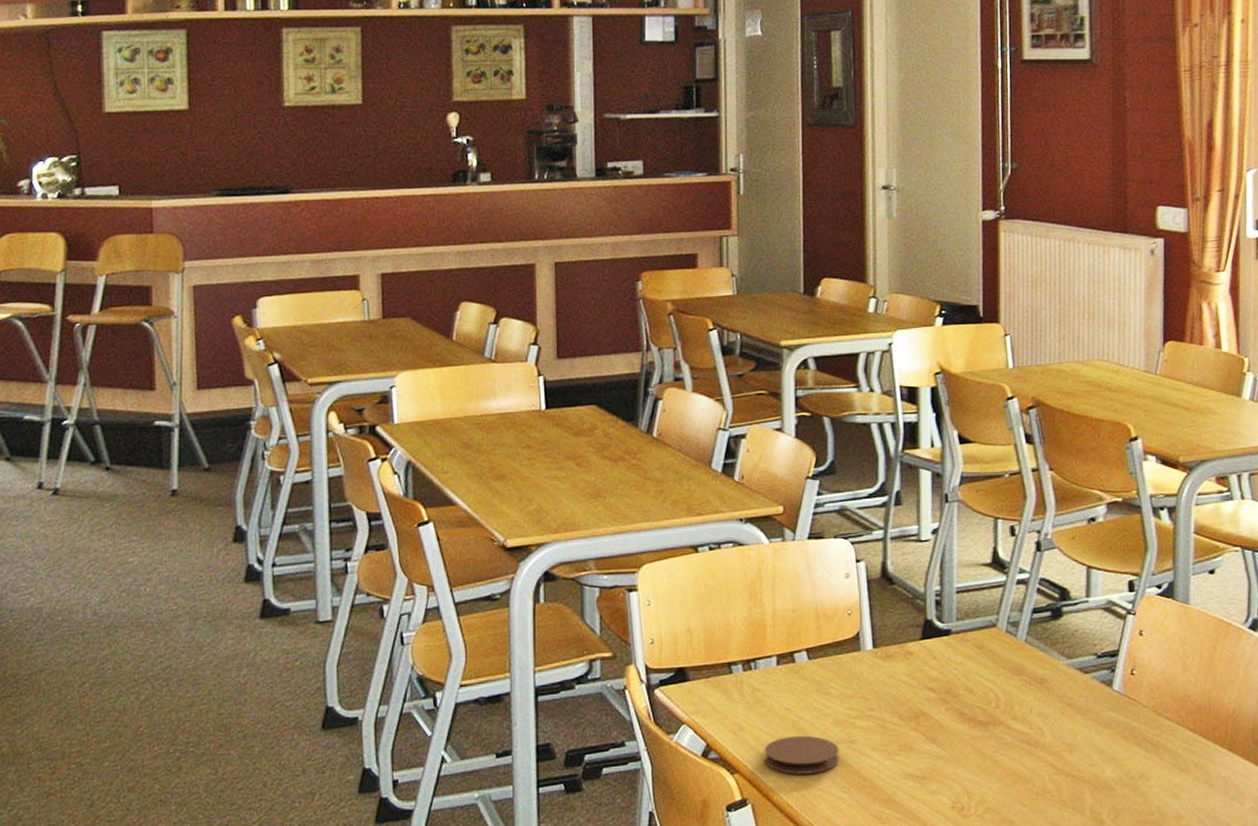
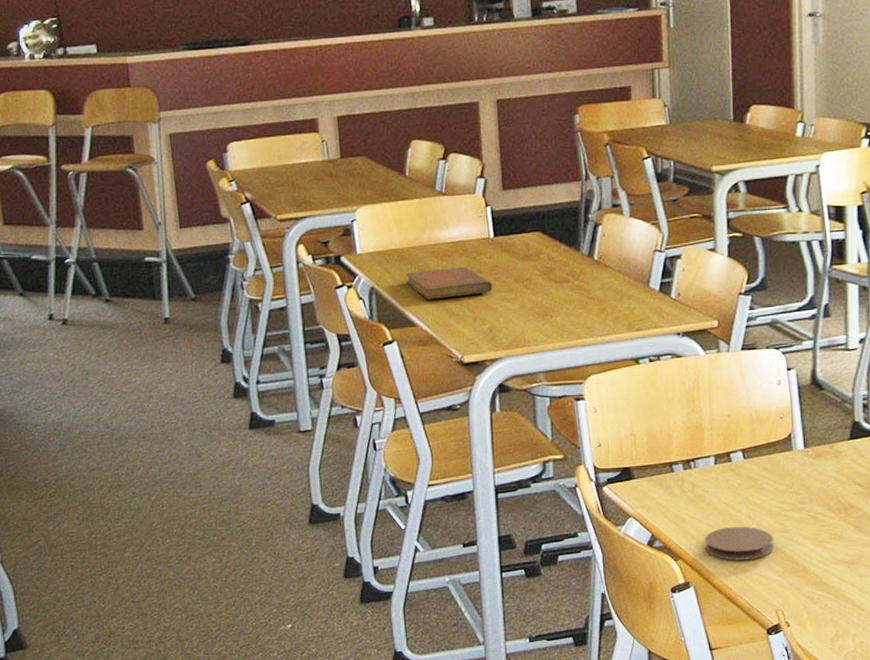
notebook: none [447,440,542,477] -> present [406,266,493,300]

